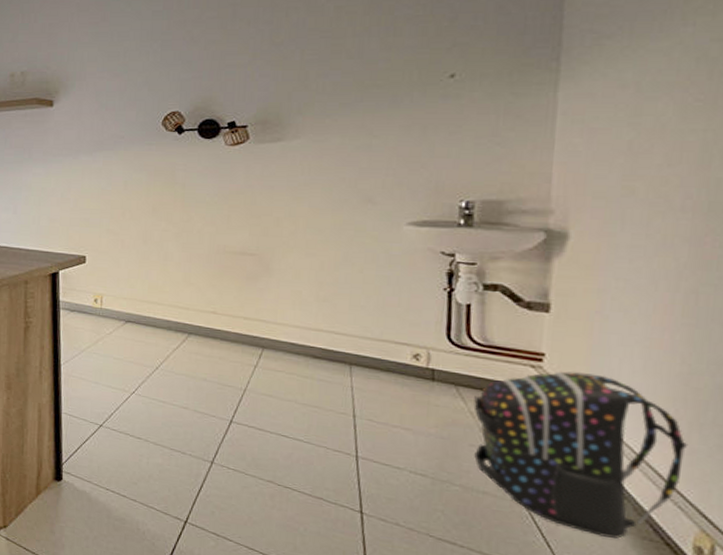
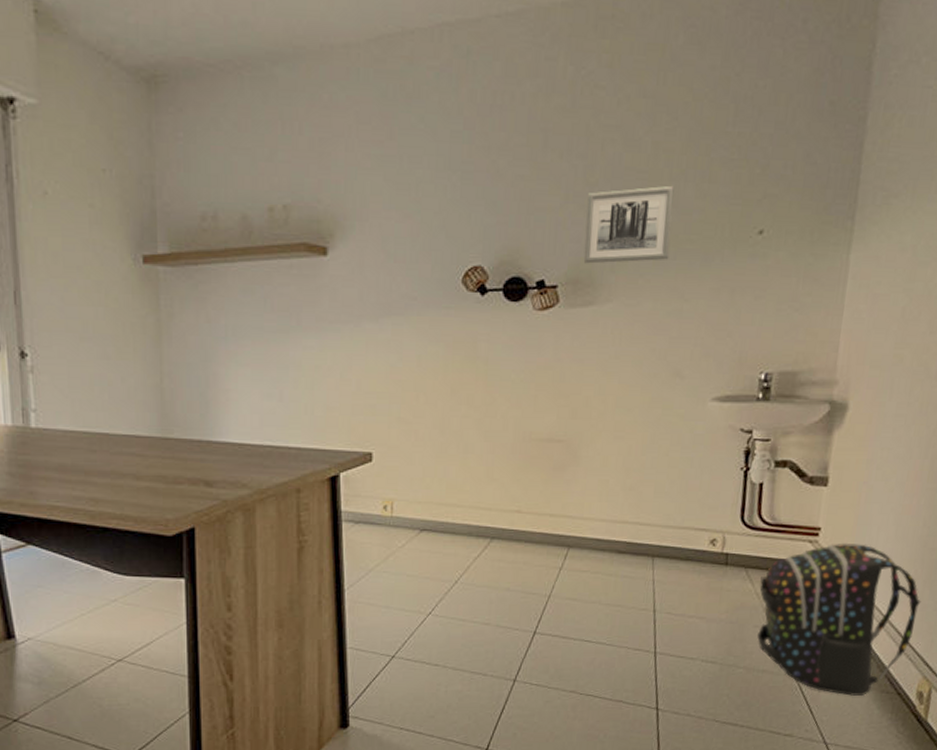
wall art: none [271,41,358,107] -> present [583,185,674,264]

